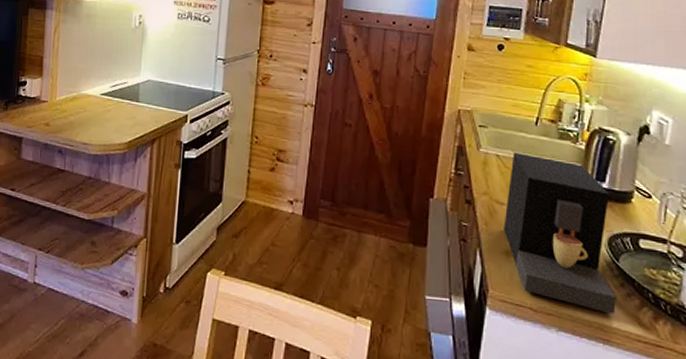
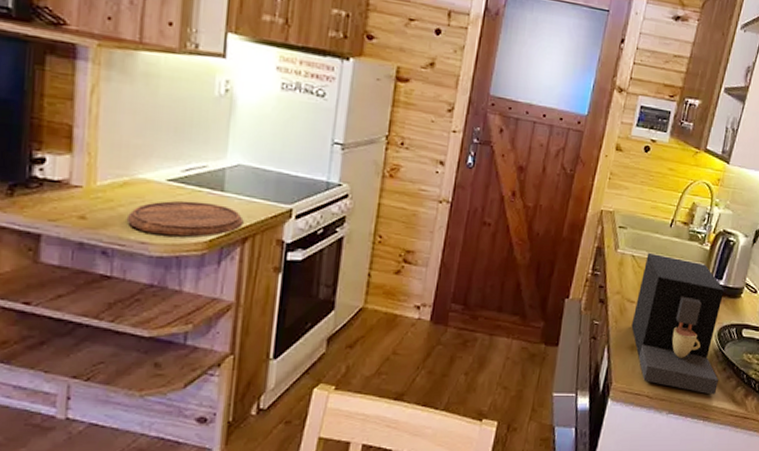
cutting board: none [74,110,153,139] -> present [126,200,244,237]

